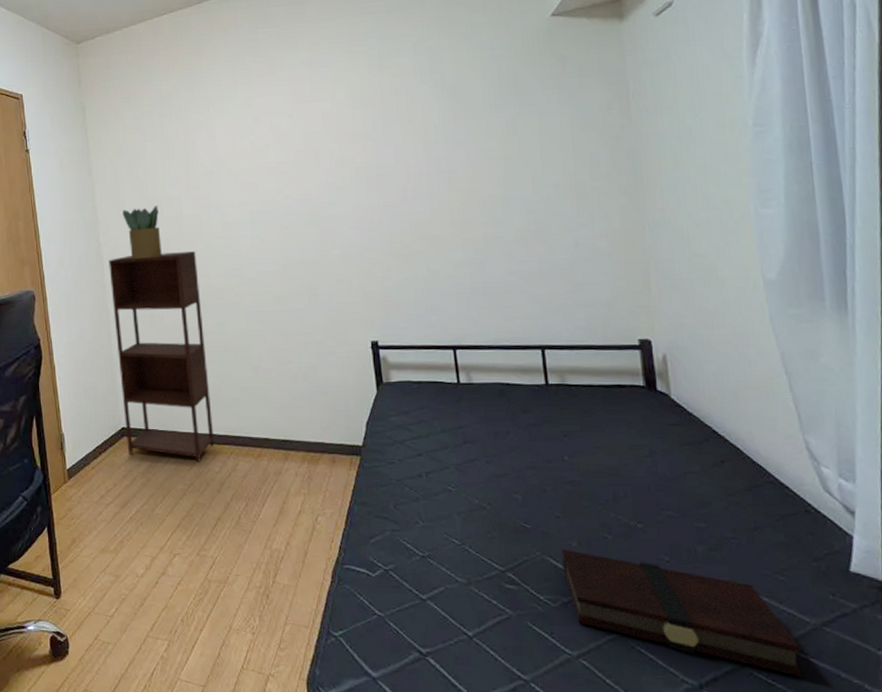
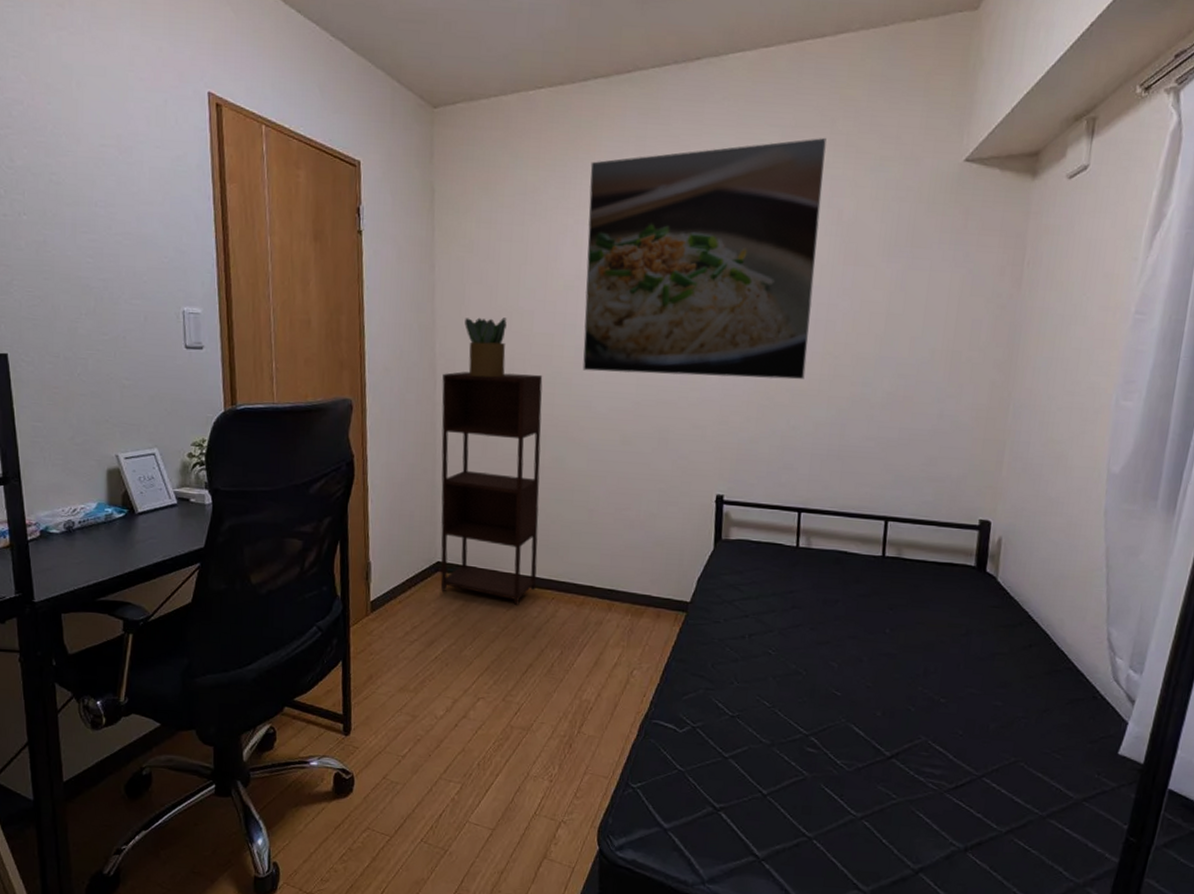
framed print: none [213,16,436,243] -> present [582,137,827,380]
book: present [562,548,802,677] -> none [863,717,1060,845]

